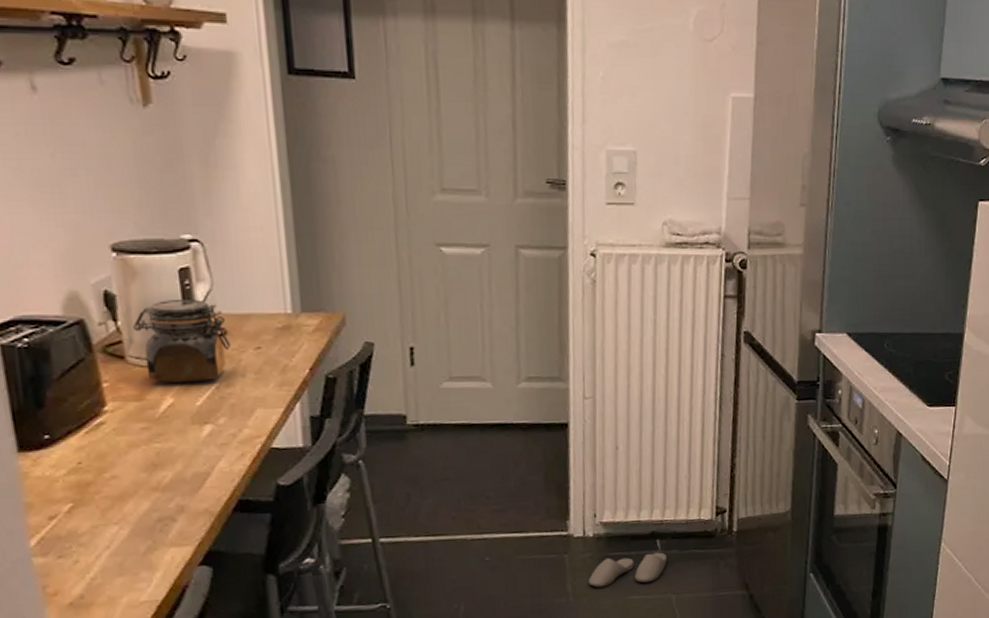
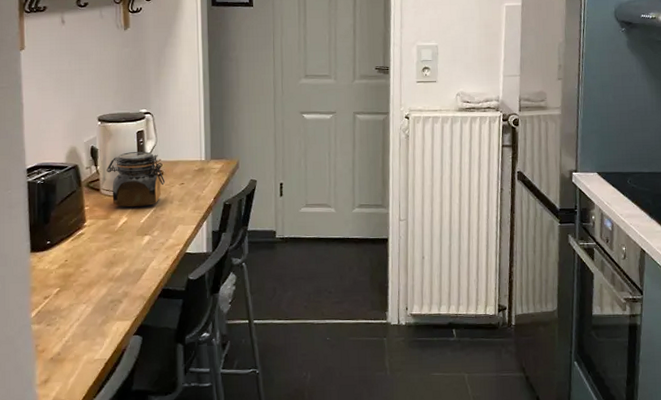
slippers: present [588,552,667,588] -> none [401,339,461,365]

